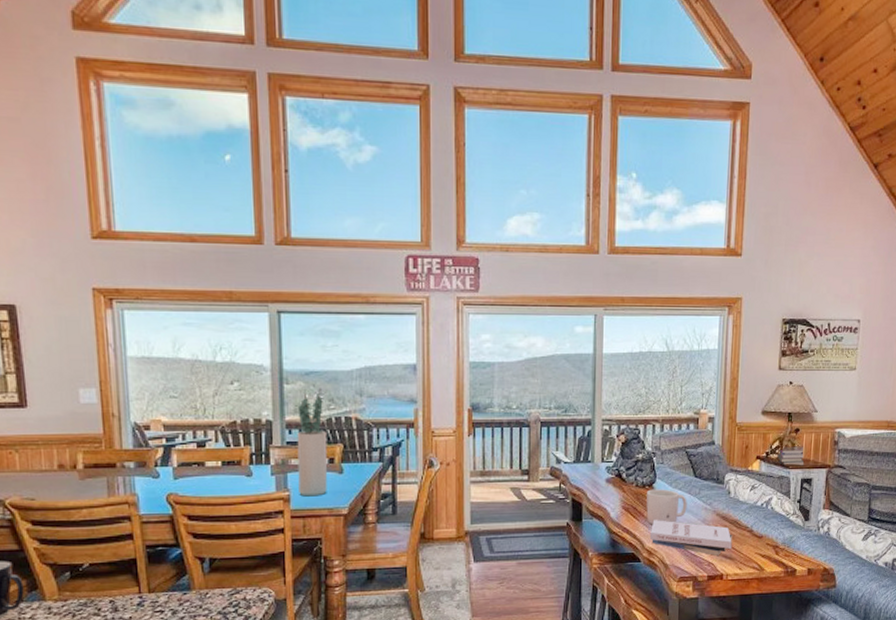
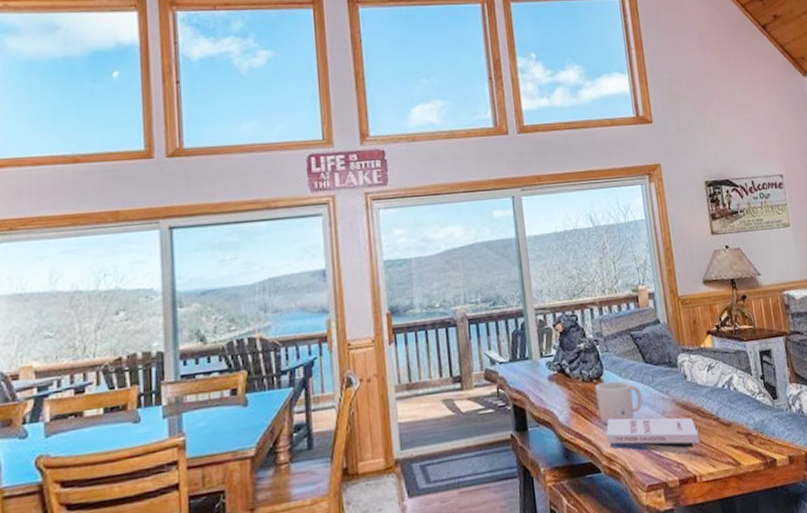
vase: present [297,388,328,497] -> none [193,307,230,440]
books: present [777,446,805,468] -> none [728,314,760,341]

